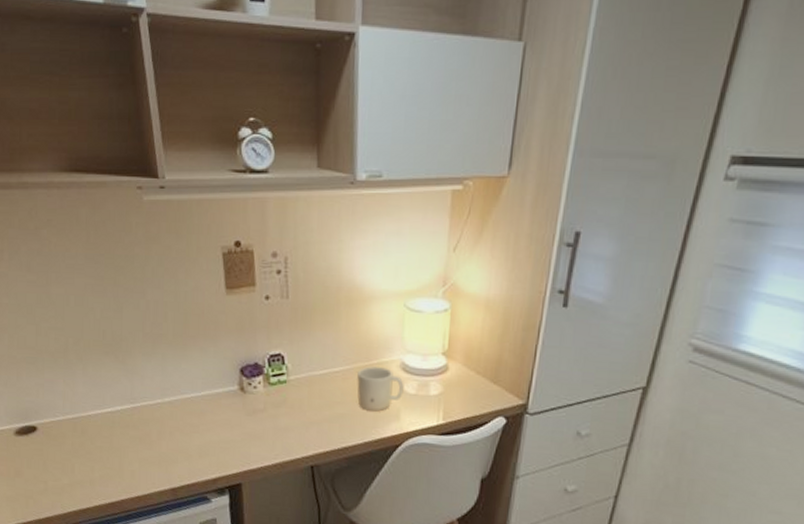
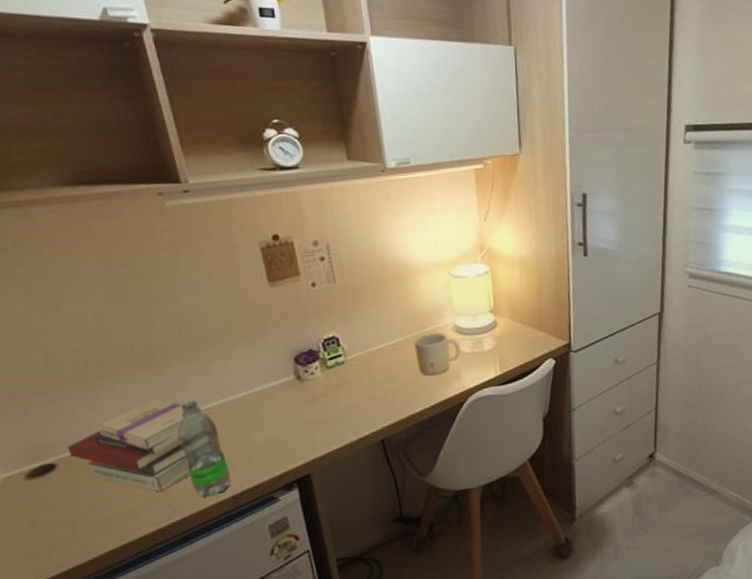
books: none [46,384,155,470] -> present [67,397,202,493]
bottle: none [132,393,172,485] -> present [177,401,230,498]

